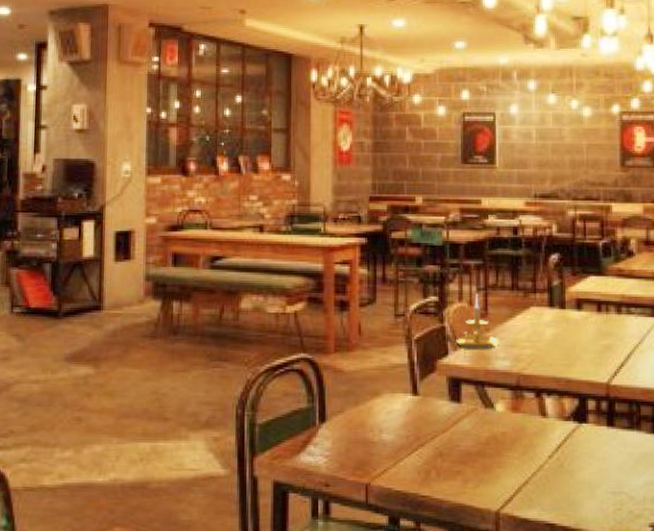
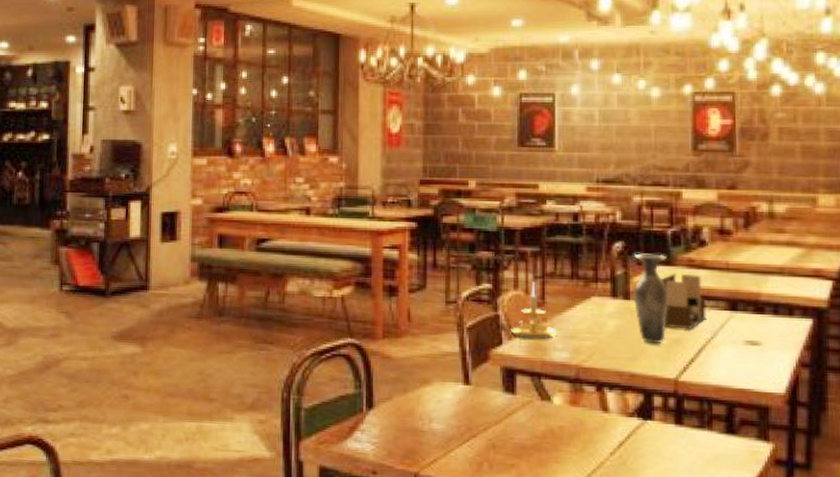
vase: none [568,264,600,350] -> present [633,253,668,343]
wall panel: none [593,282,635,336] -> present [661,273,707,329]

